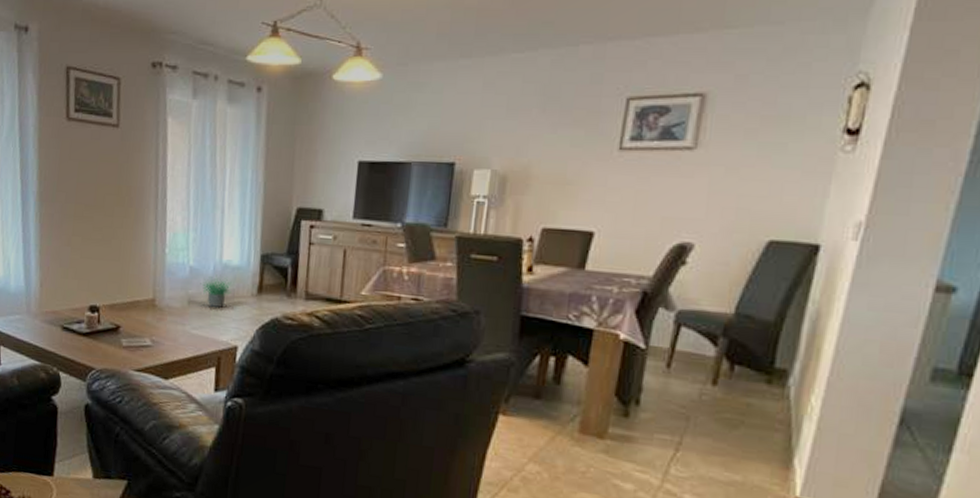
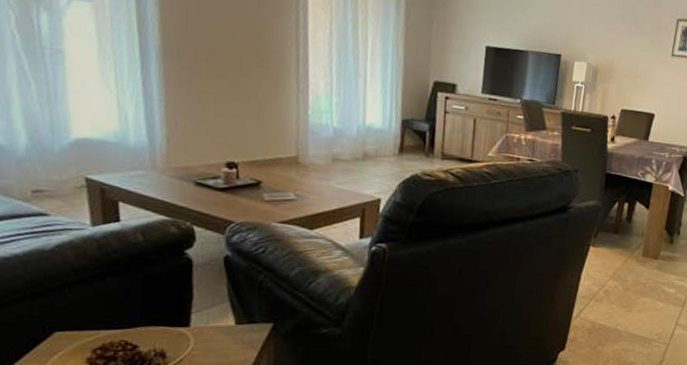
potted plant: present [200,274,232,307] -> none [344,136,375,165]

